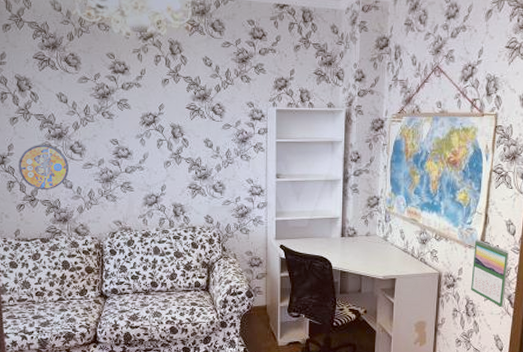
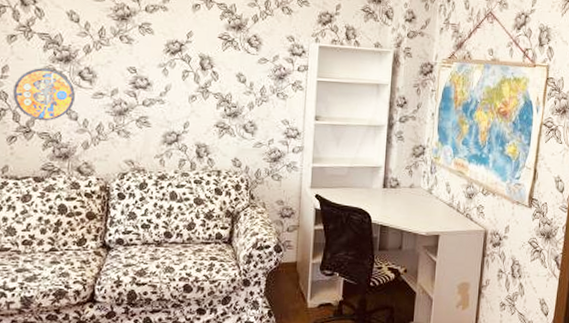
calendar: present [471,239,508,308] -> none [517,196,557,270]

